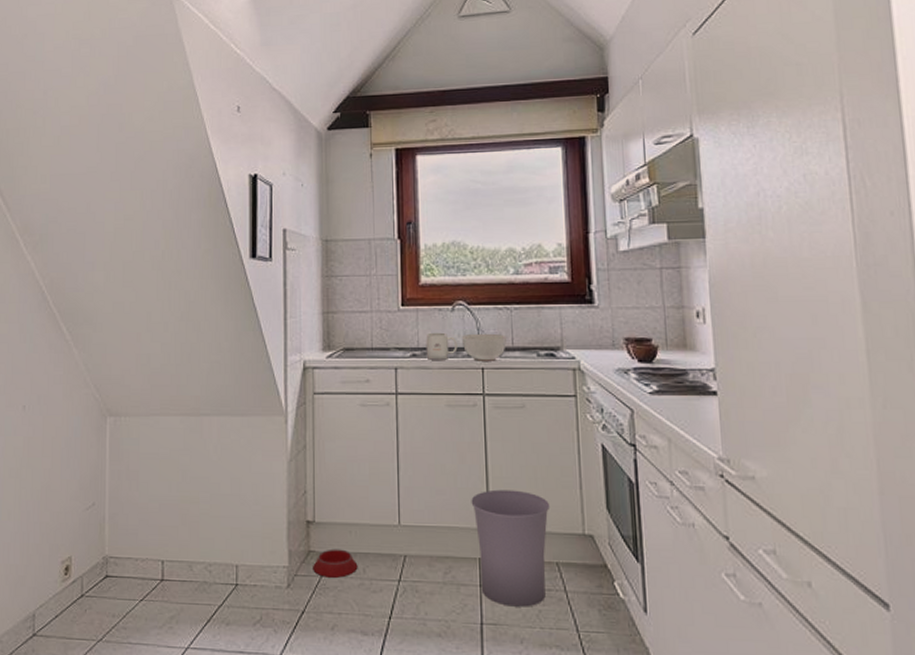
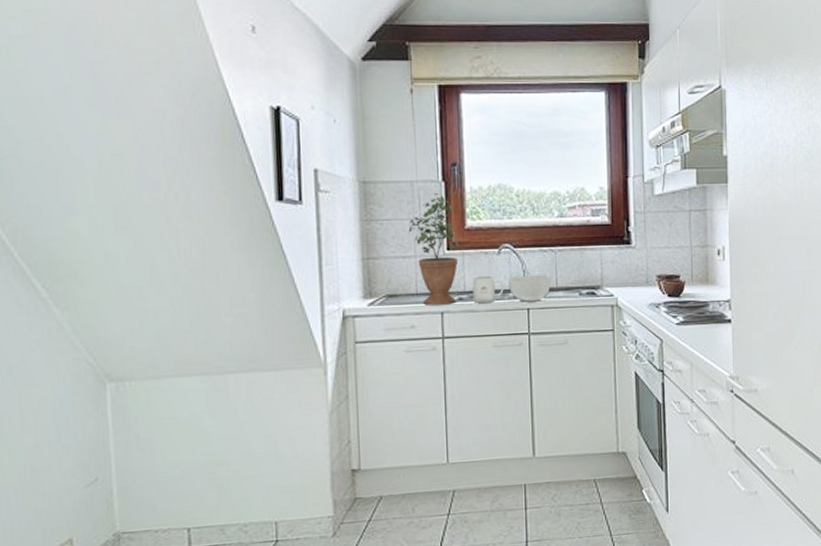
pet bowl: present [313,549,358,578] -> none [360,492,407,521]
potted plant: none [365,250,412,361] -> present [408,193,458,306]
waste bin: present [471,489,551,607] -> none [517,419,589,523]

